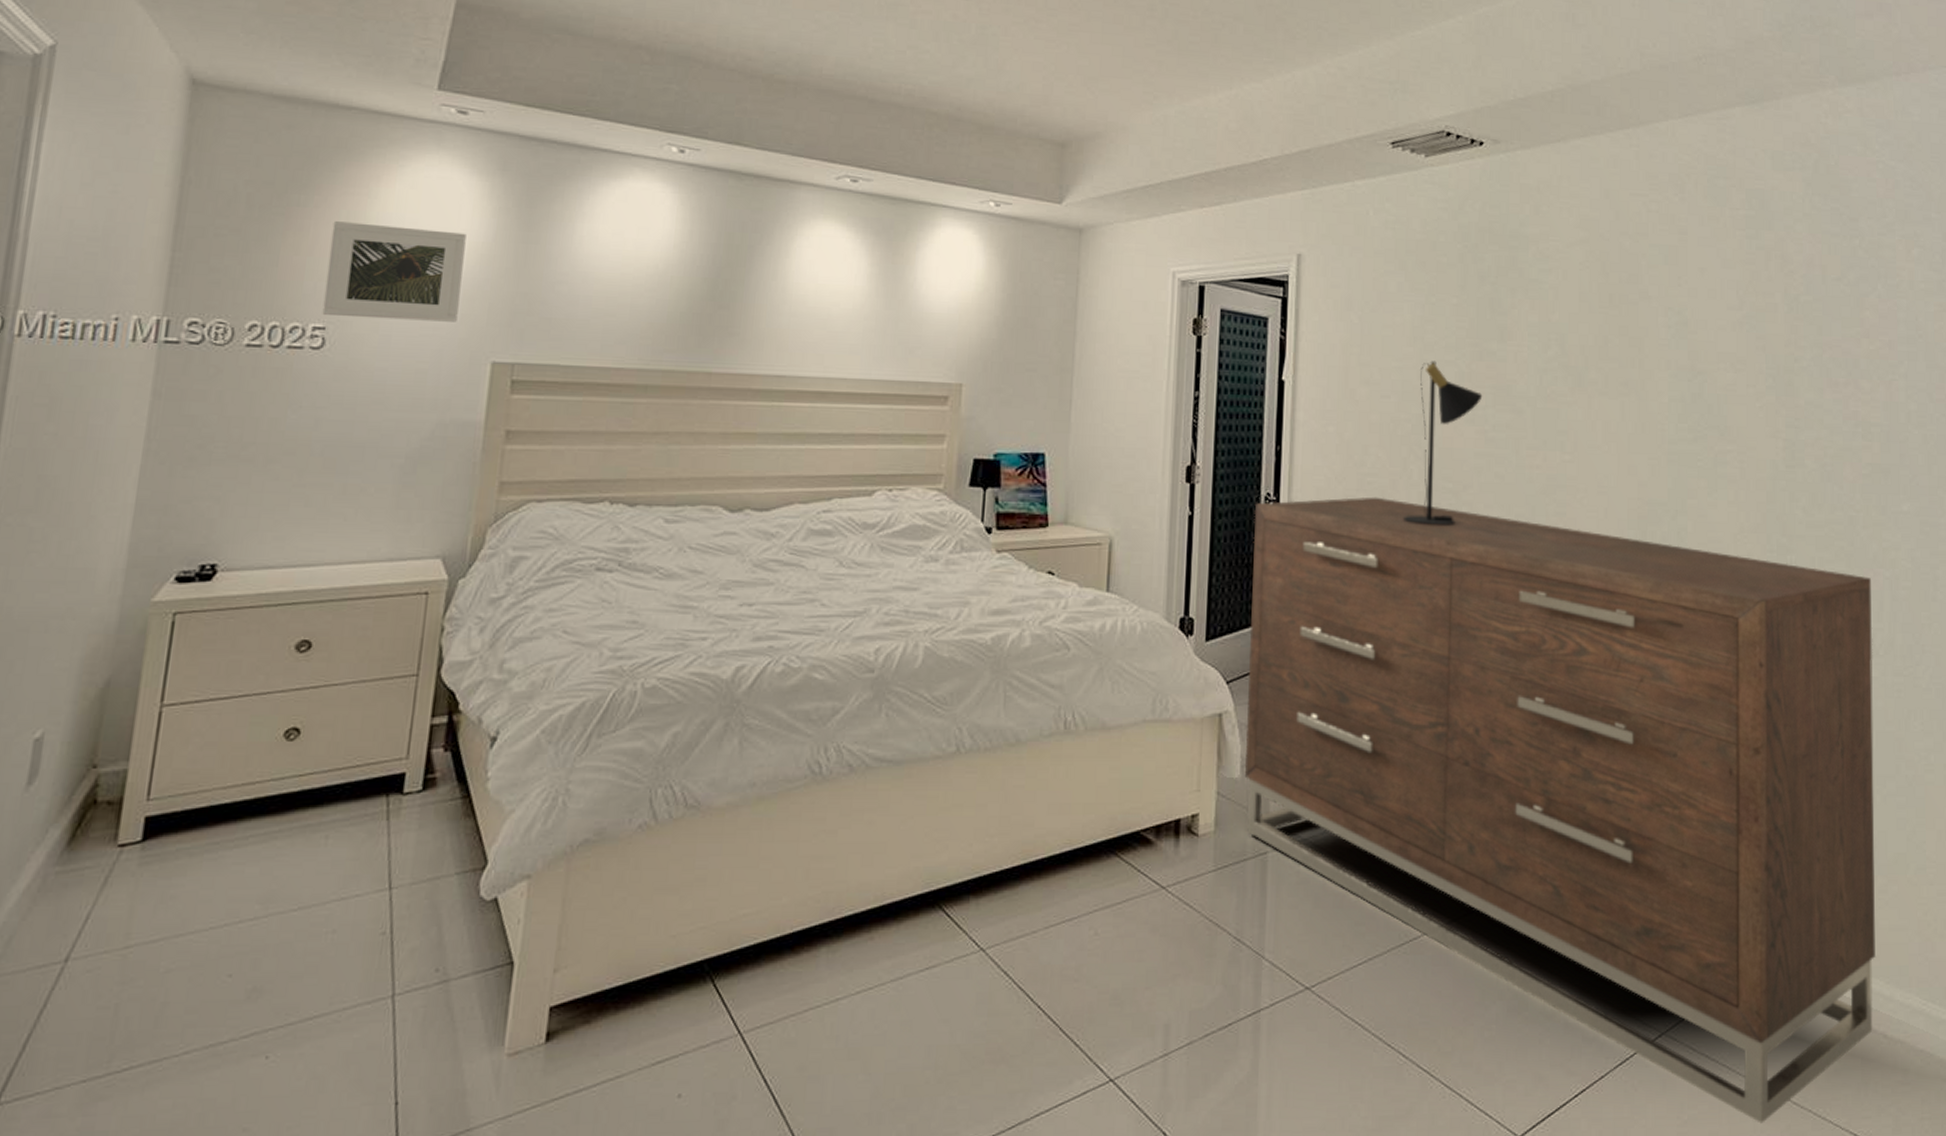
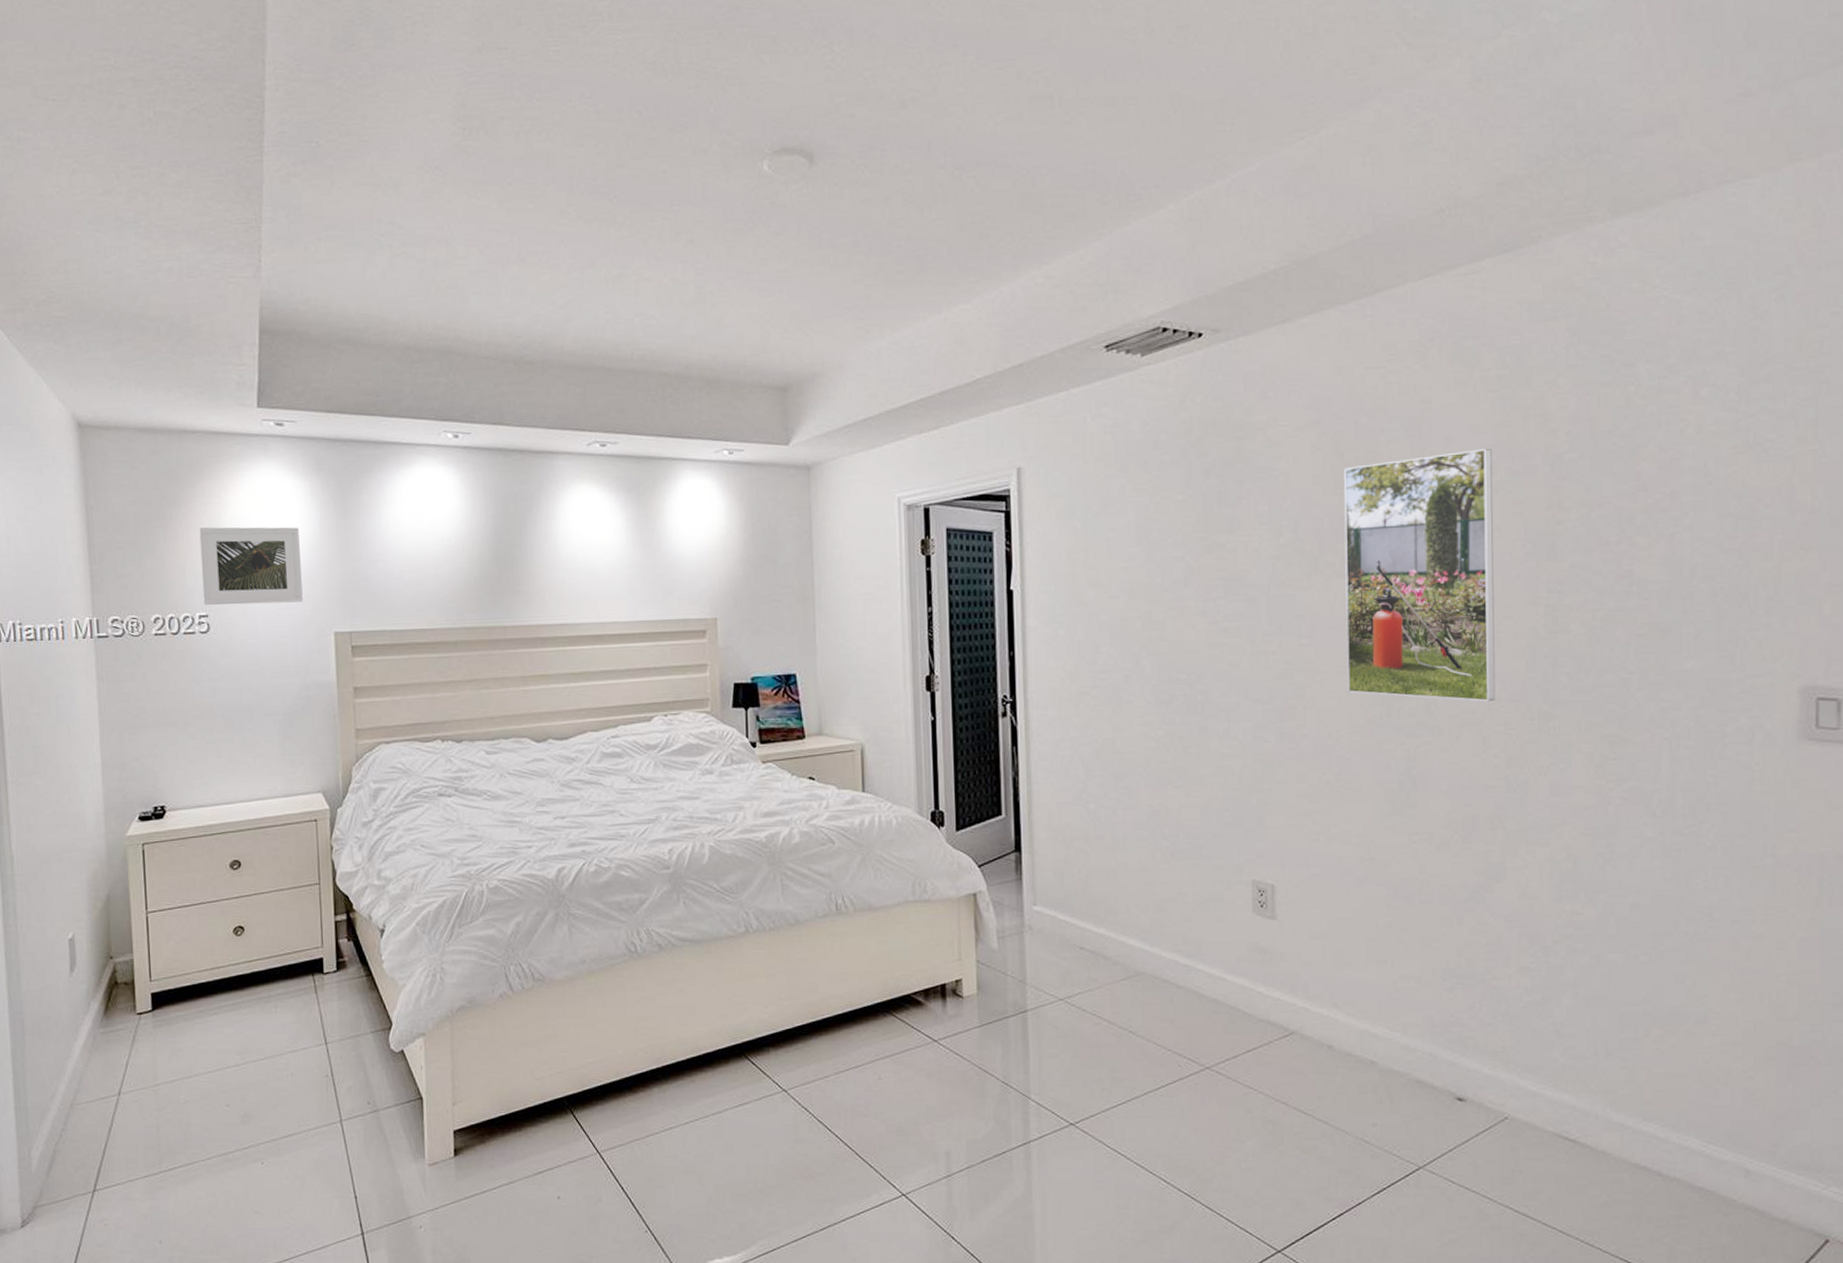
dresser: present [1244,497,1875,1124] -> none [992,692,1649,1248]
table lamp: present [1404,360,1483,527] -> none [1139,558,1213,716]
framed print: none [1606,283,1740,532] -> present [1343,449,1495,702]

